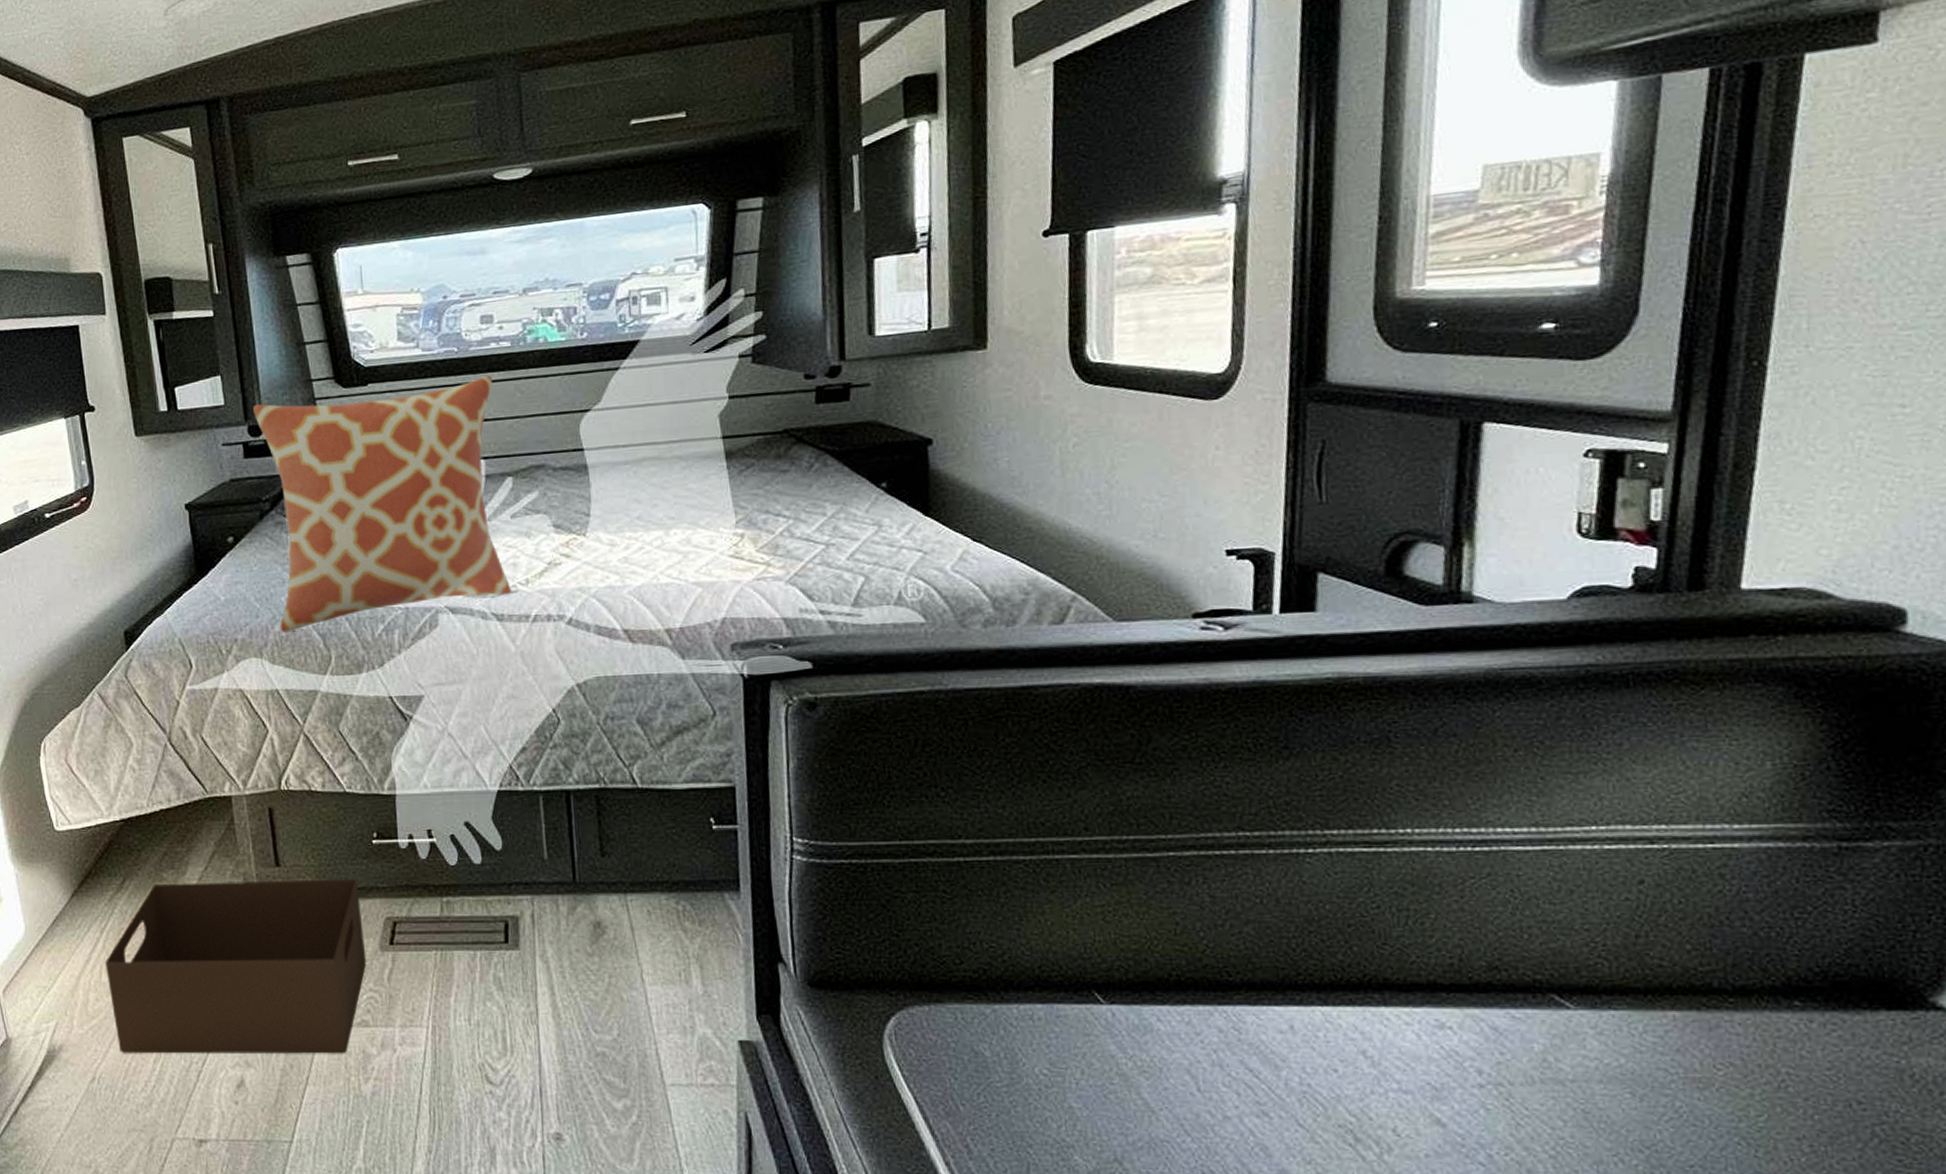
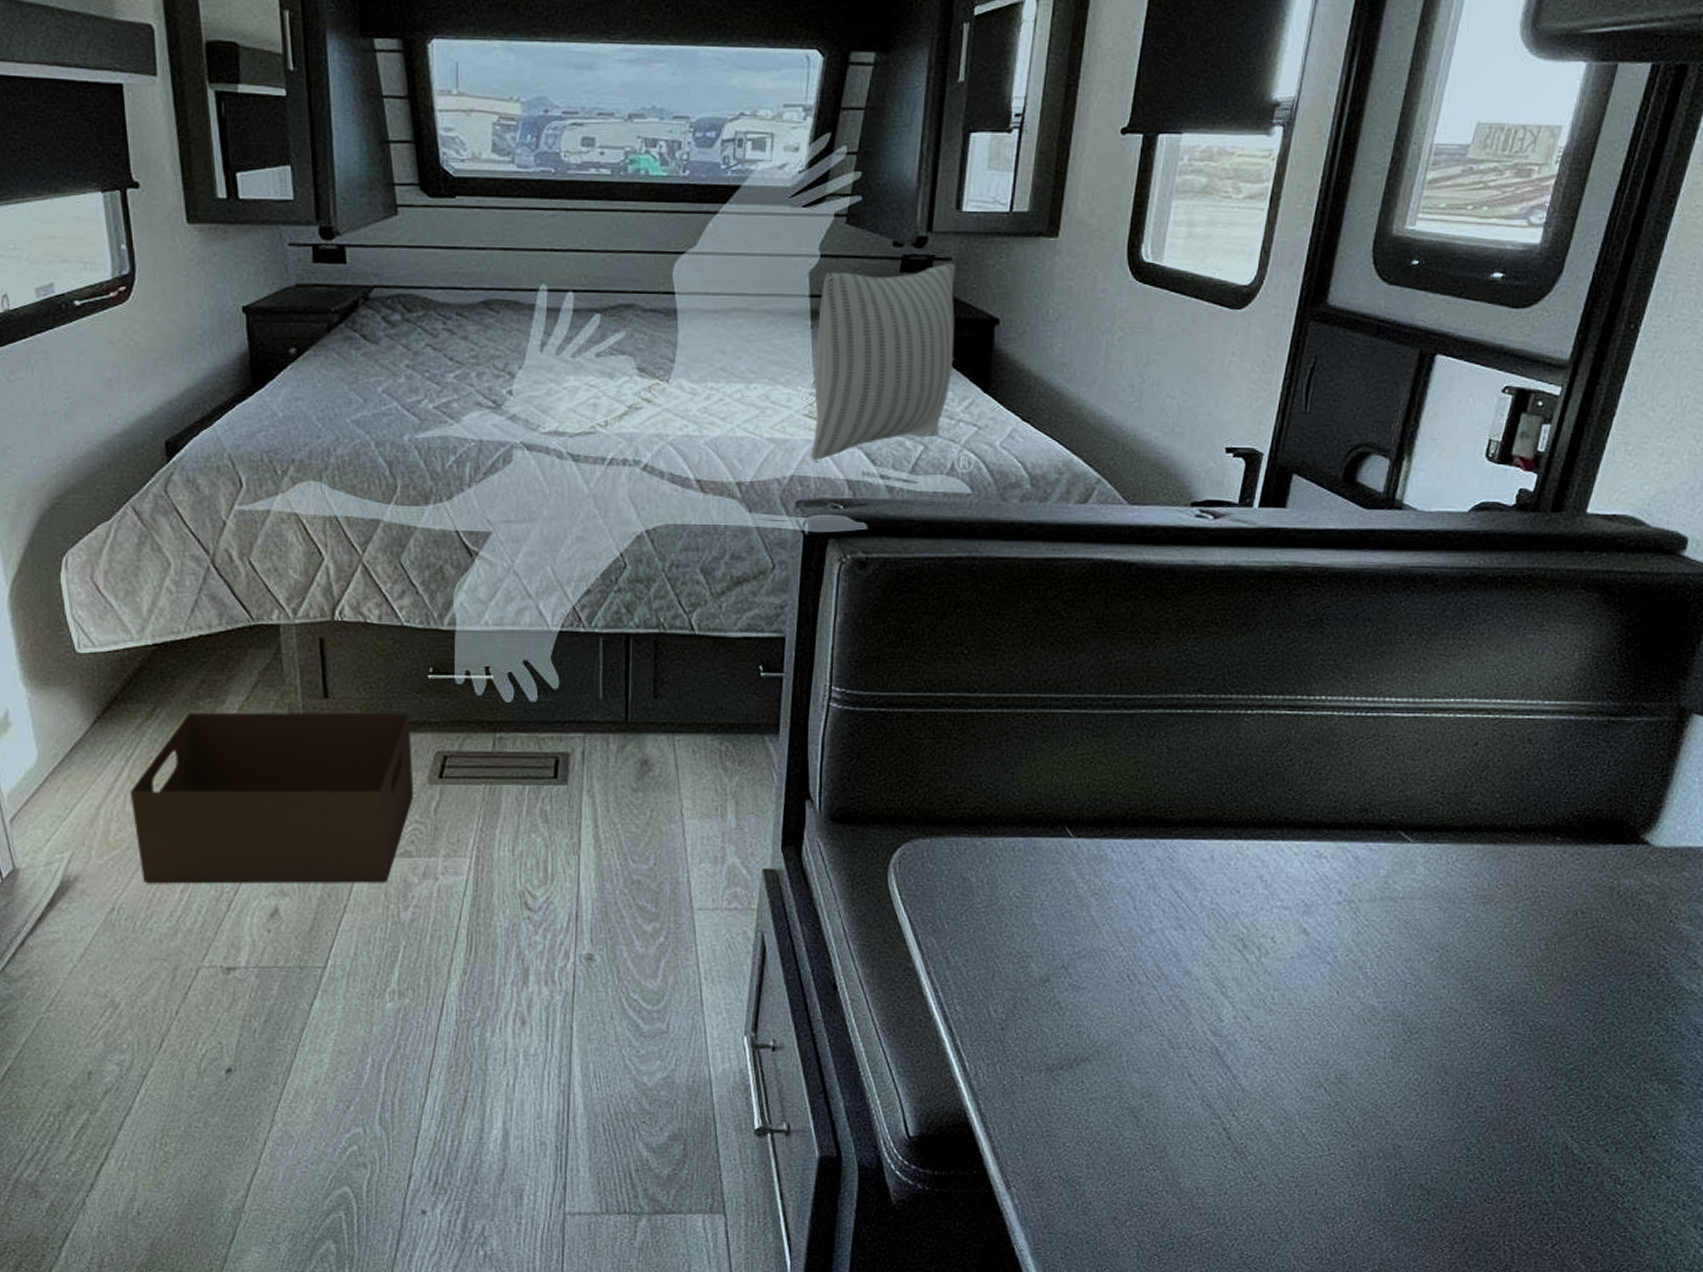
pillow: present [253,375,512,633] -> none [327,203,590,456]
pillow: none [733,389,886,601] -> present [811,264,955,460]

